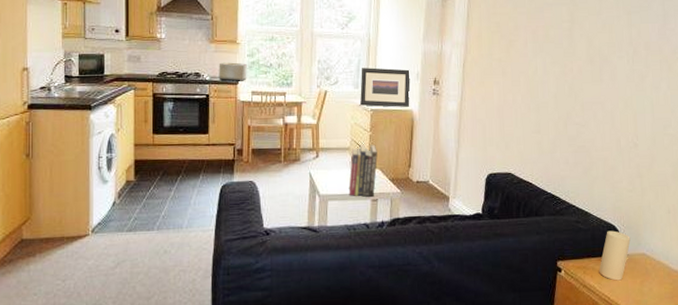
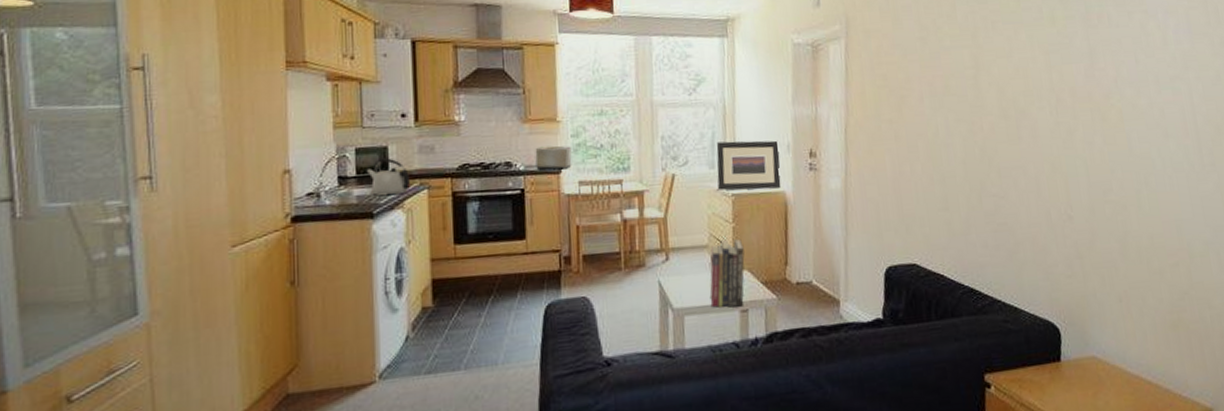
kettle: none [86,63,120,93] -> present [366,158,410,197]
candle: present [599,230,631,281] -> none [1038,329,1076,395]

